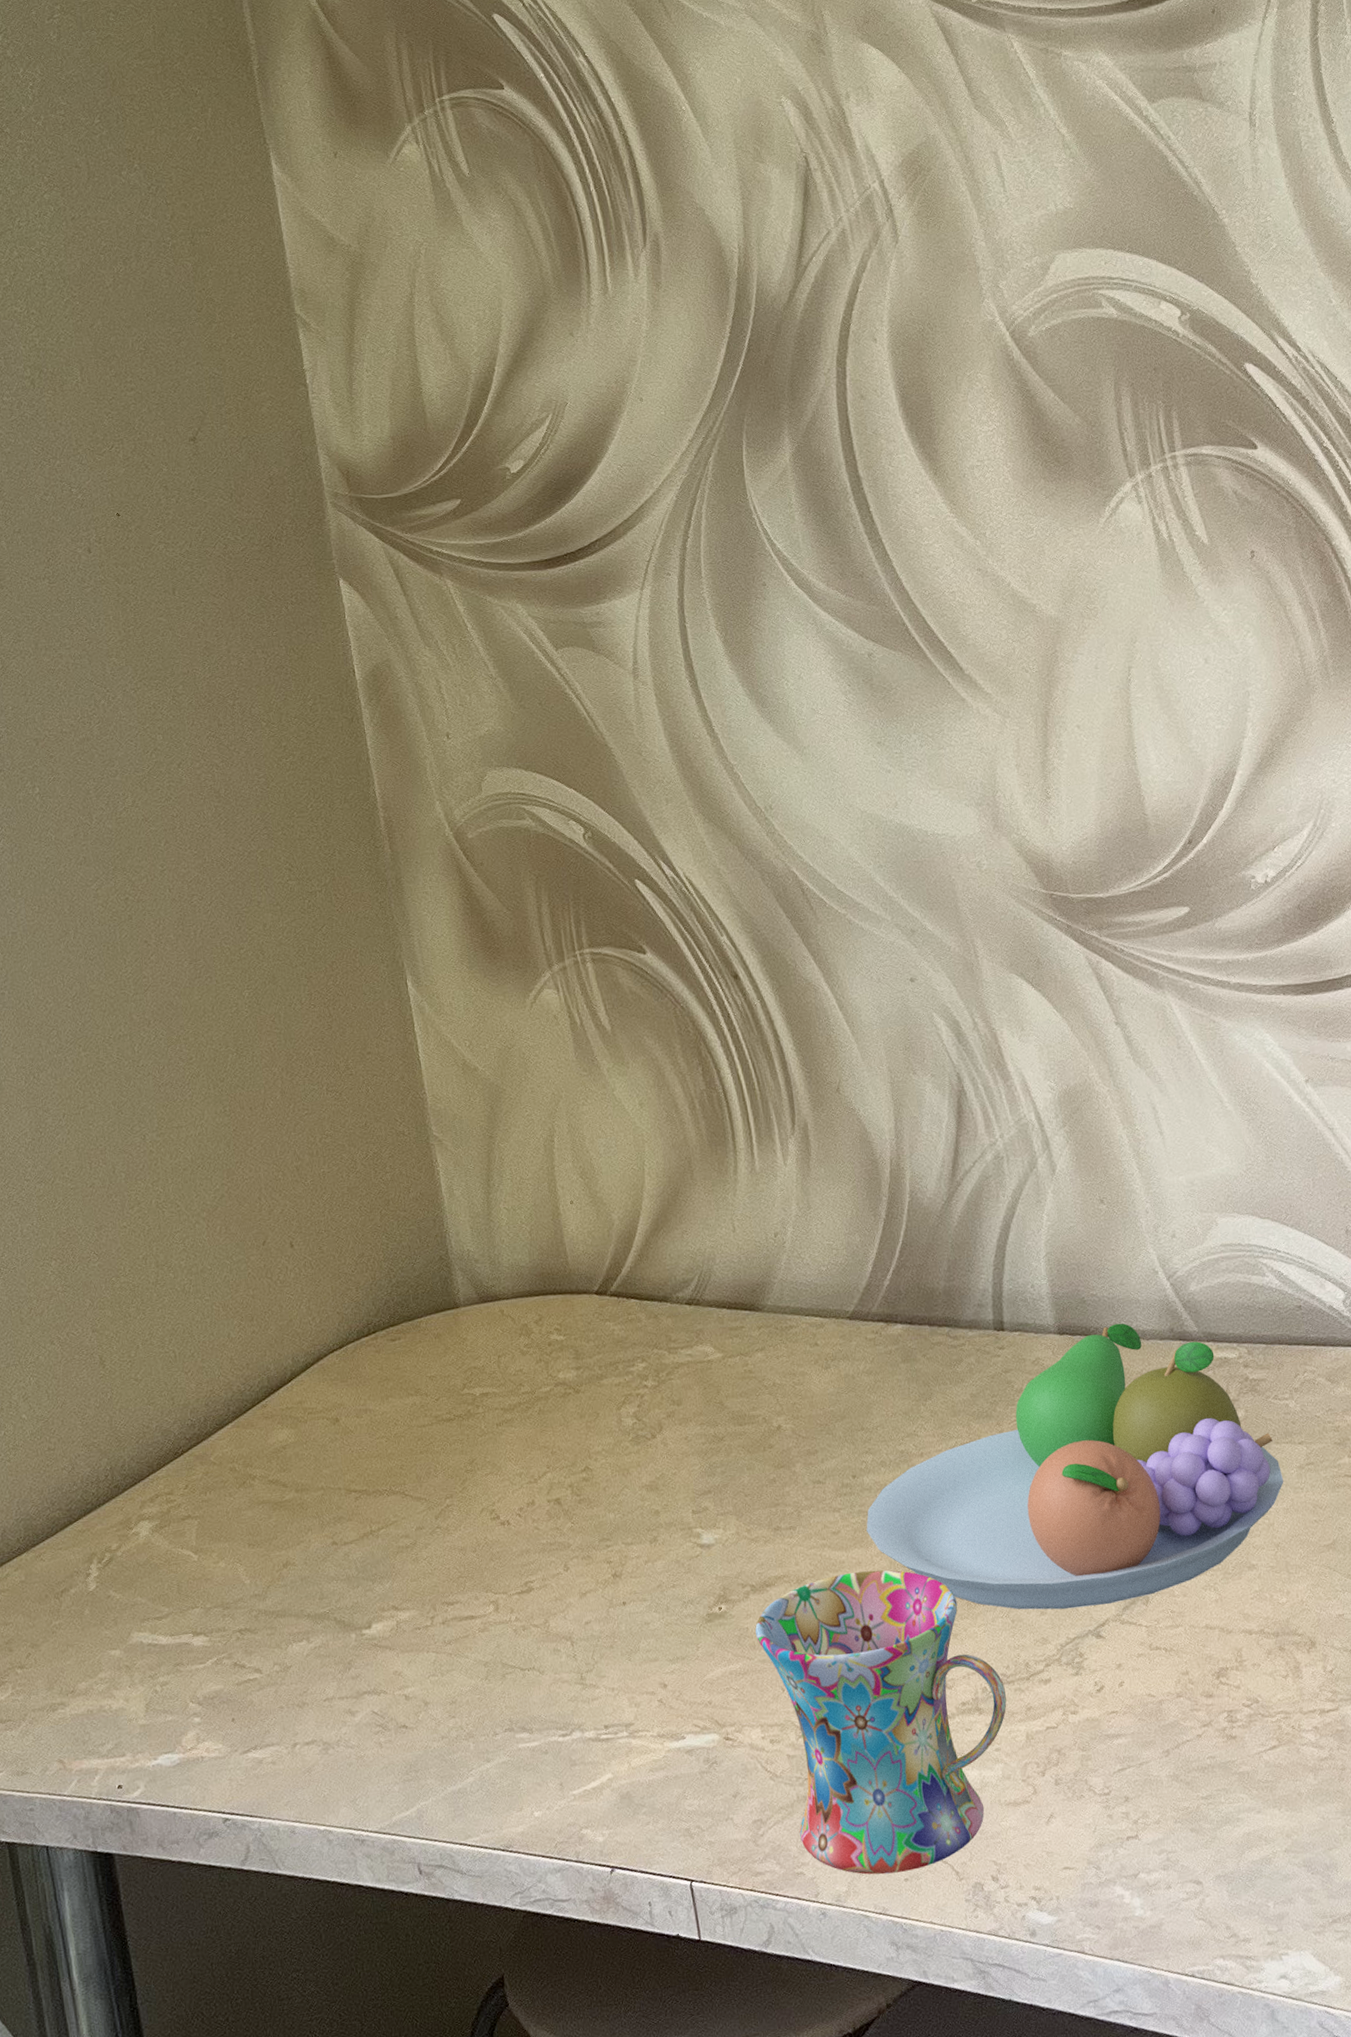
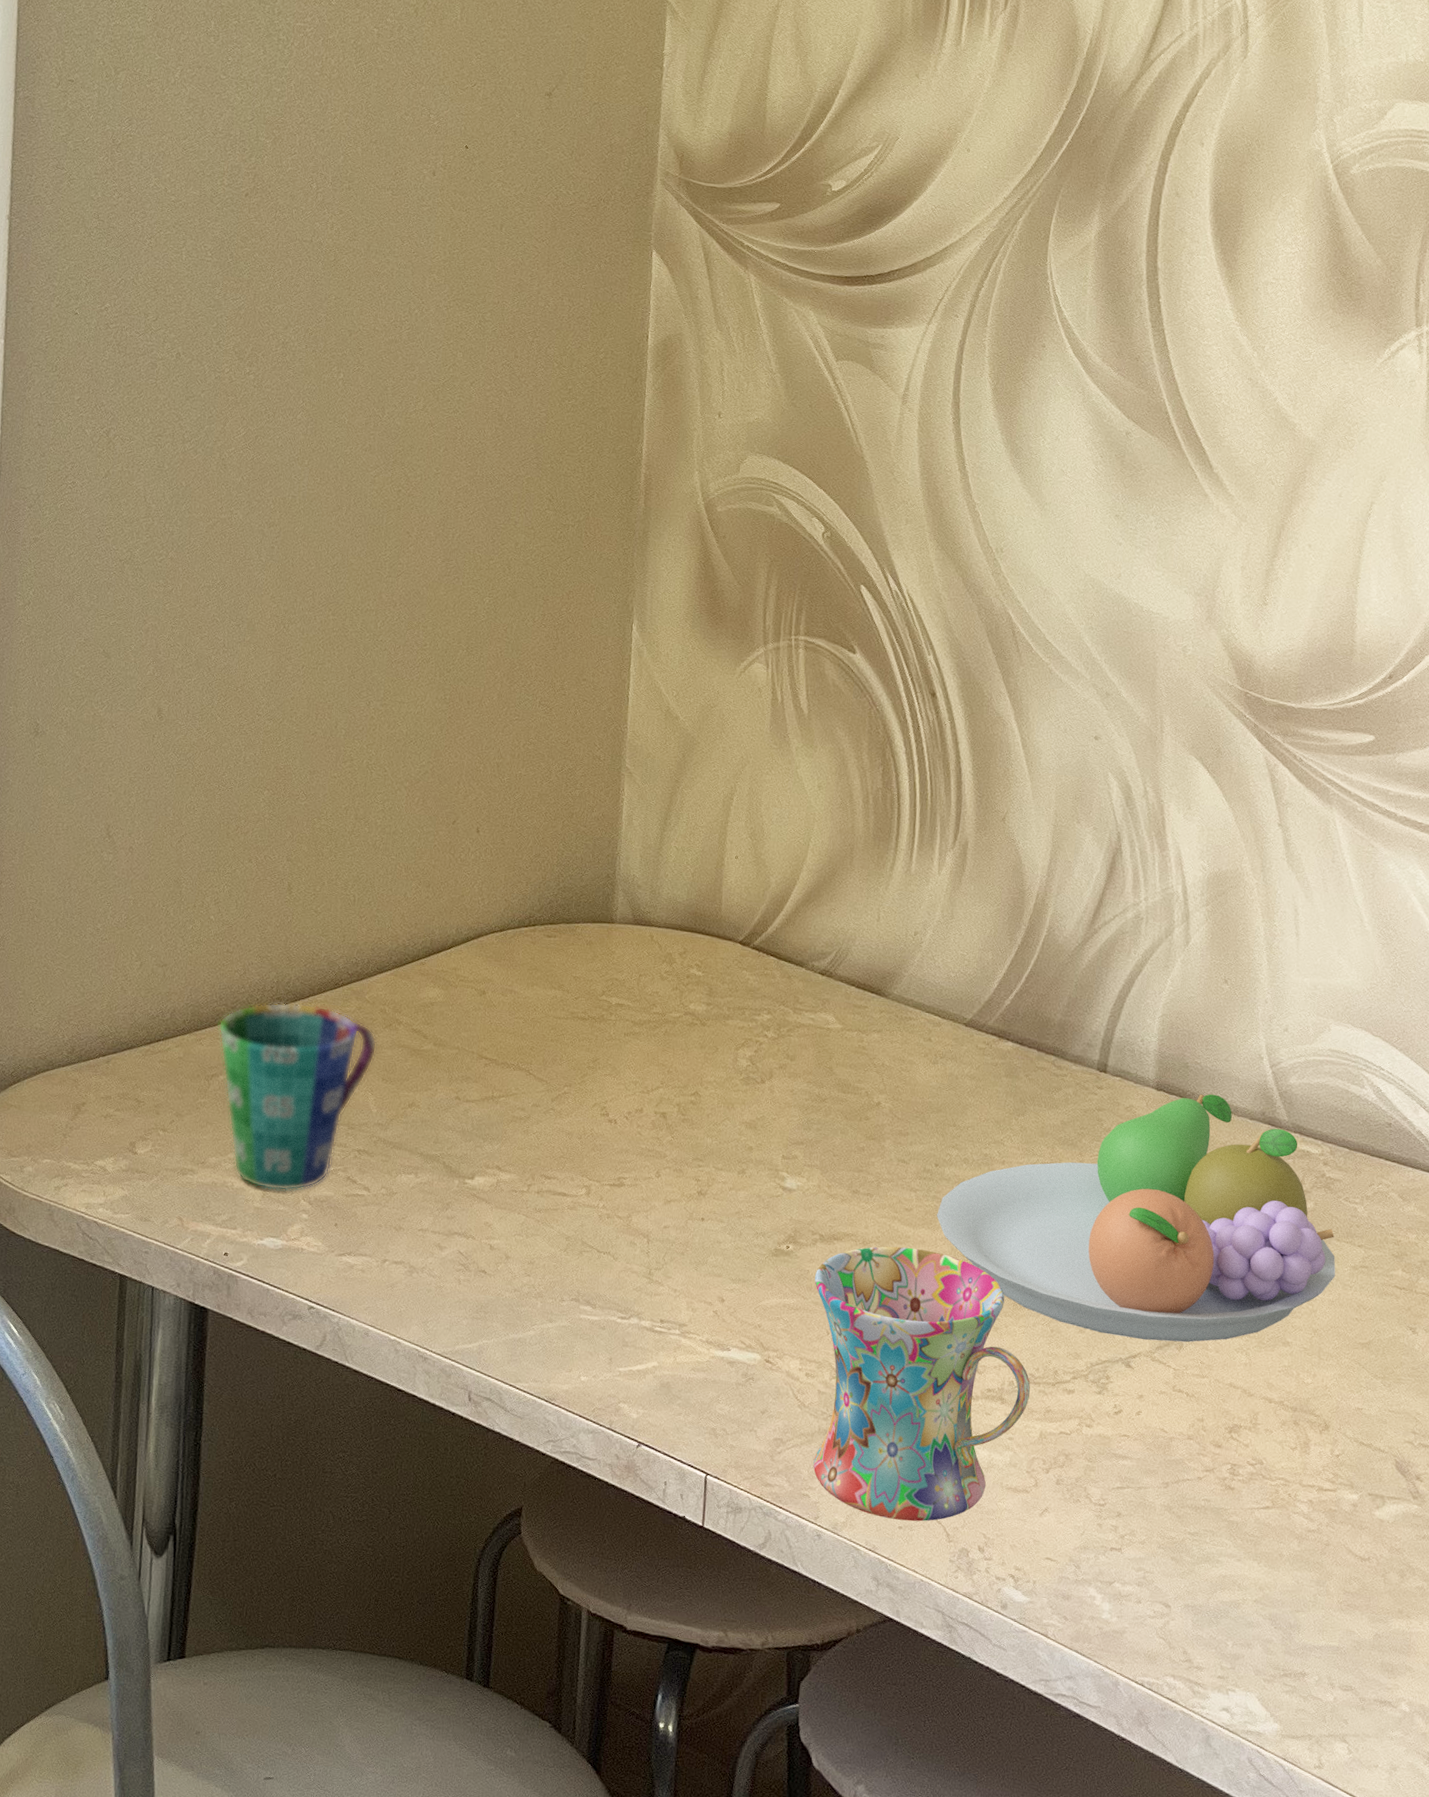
cup: none [56,1482,236,1703] -> present [218,1002,377,1191]

